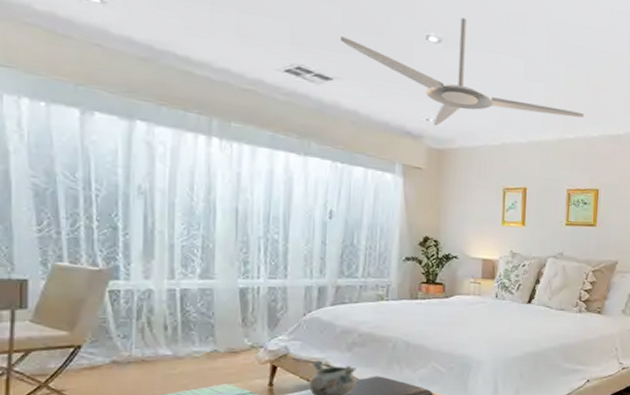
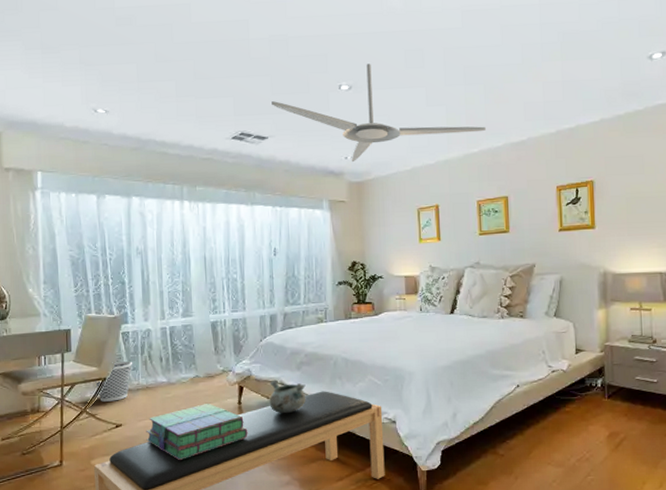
wastebasket: none [64,326,122,375] -> present [95,361,132,402]

